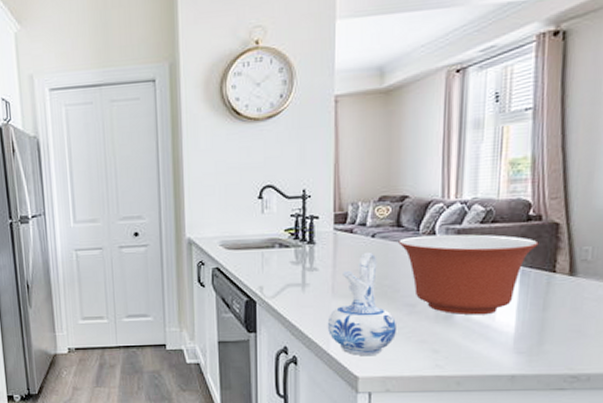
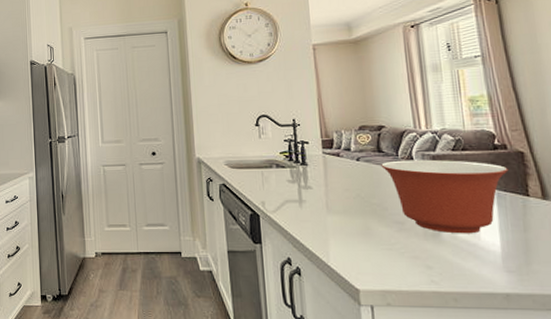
ceramic pitcher: present [327,252,396,357] -> none [325,173,390,270]

